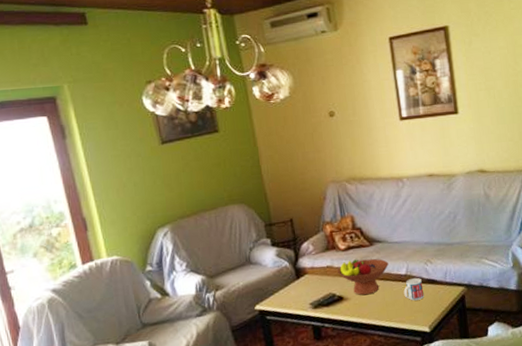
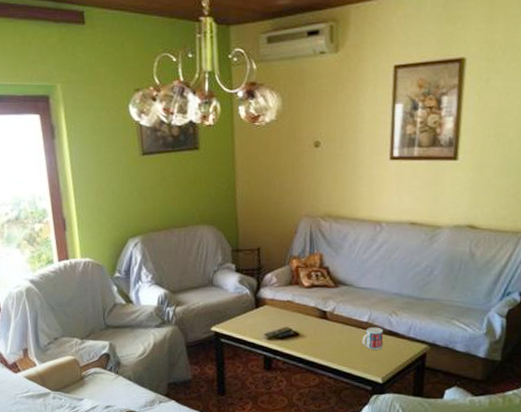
fruit bowl: present [337,258,389,296] -> none [297,298,351,336]

